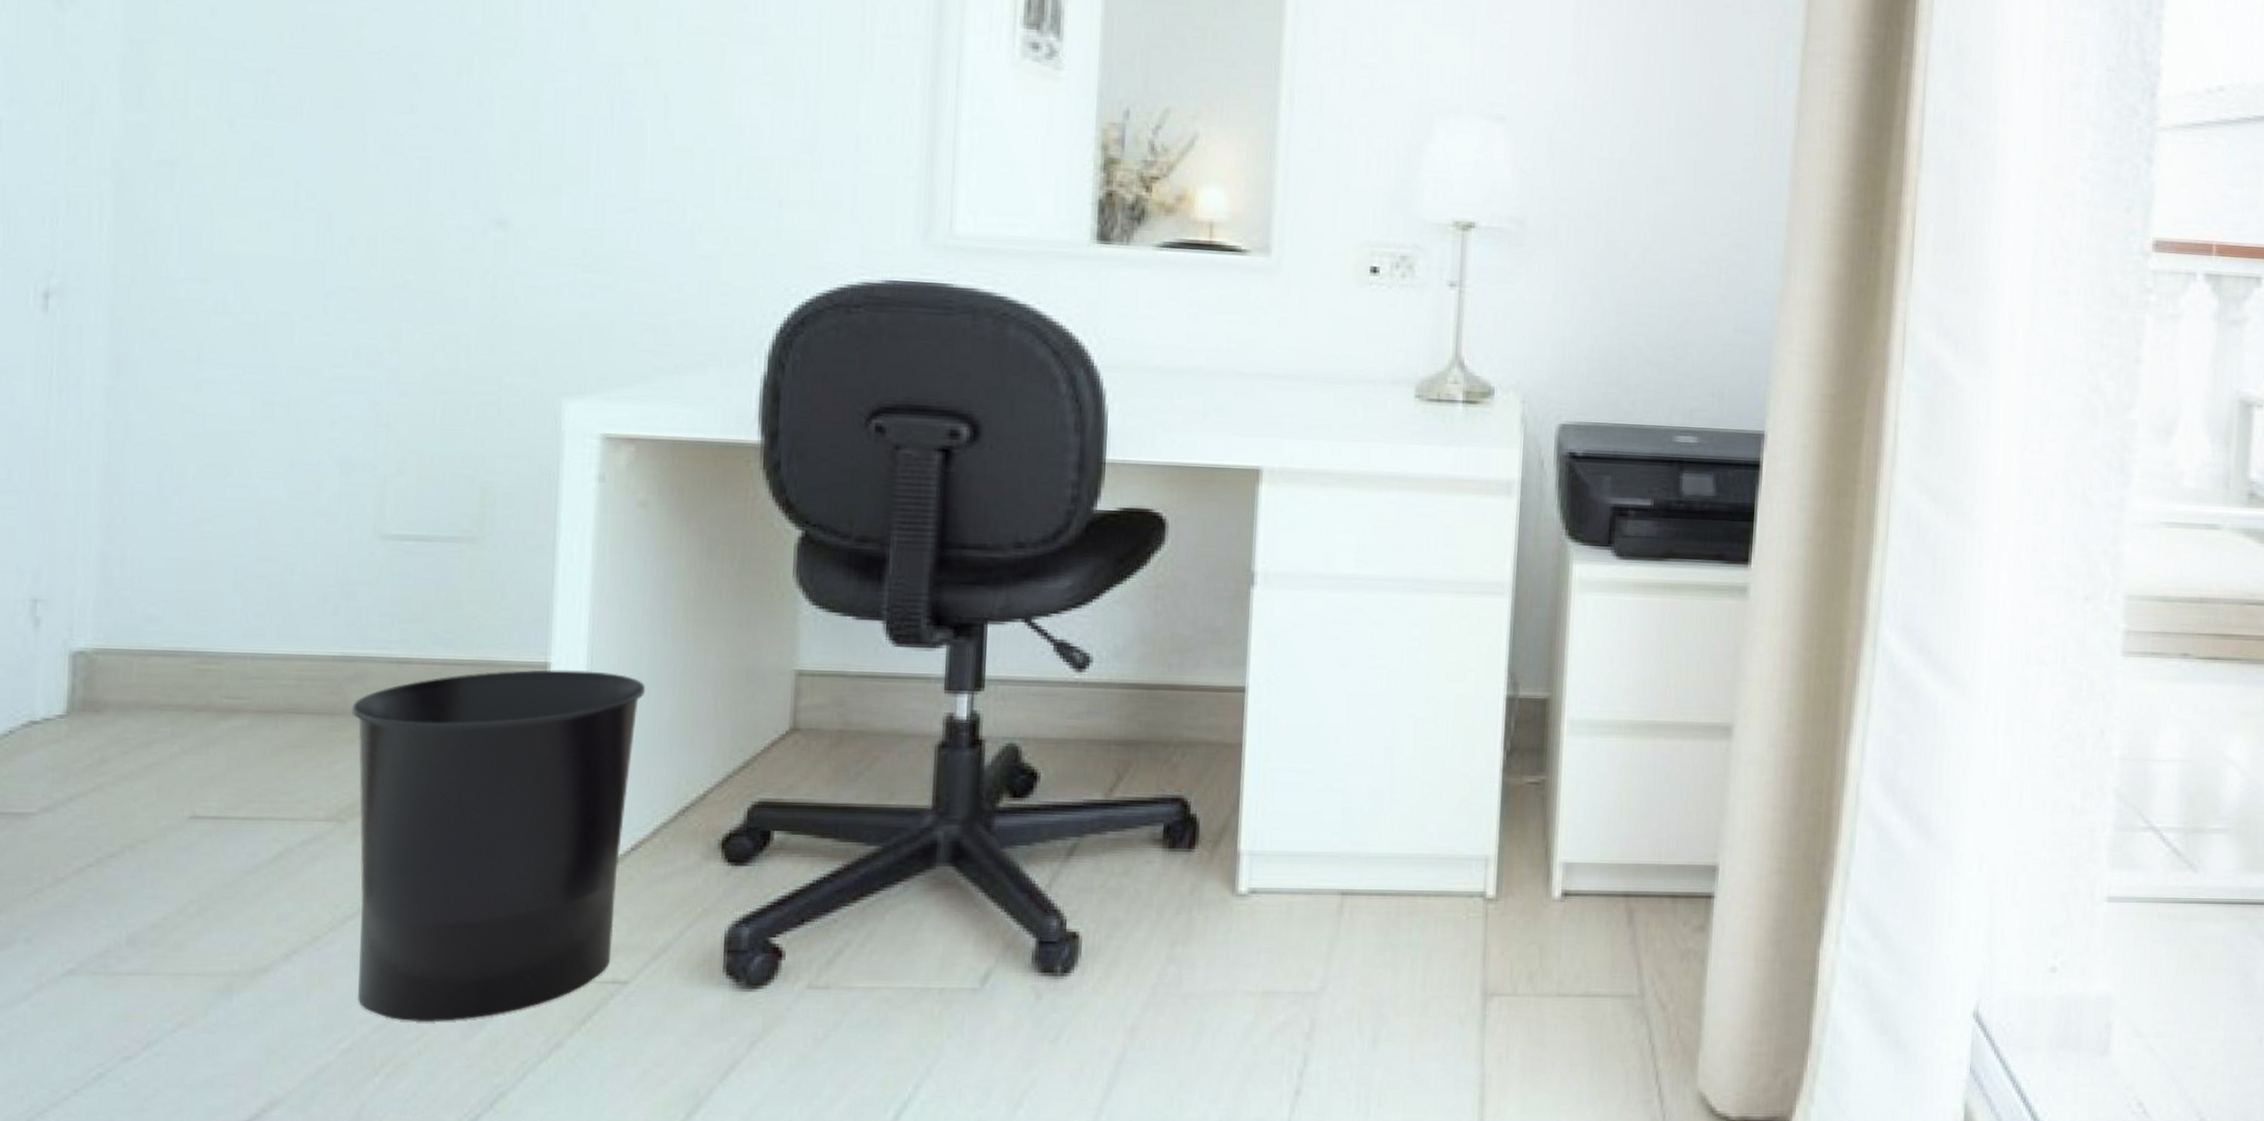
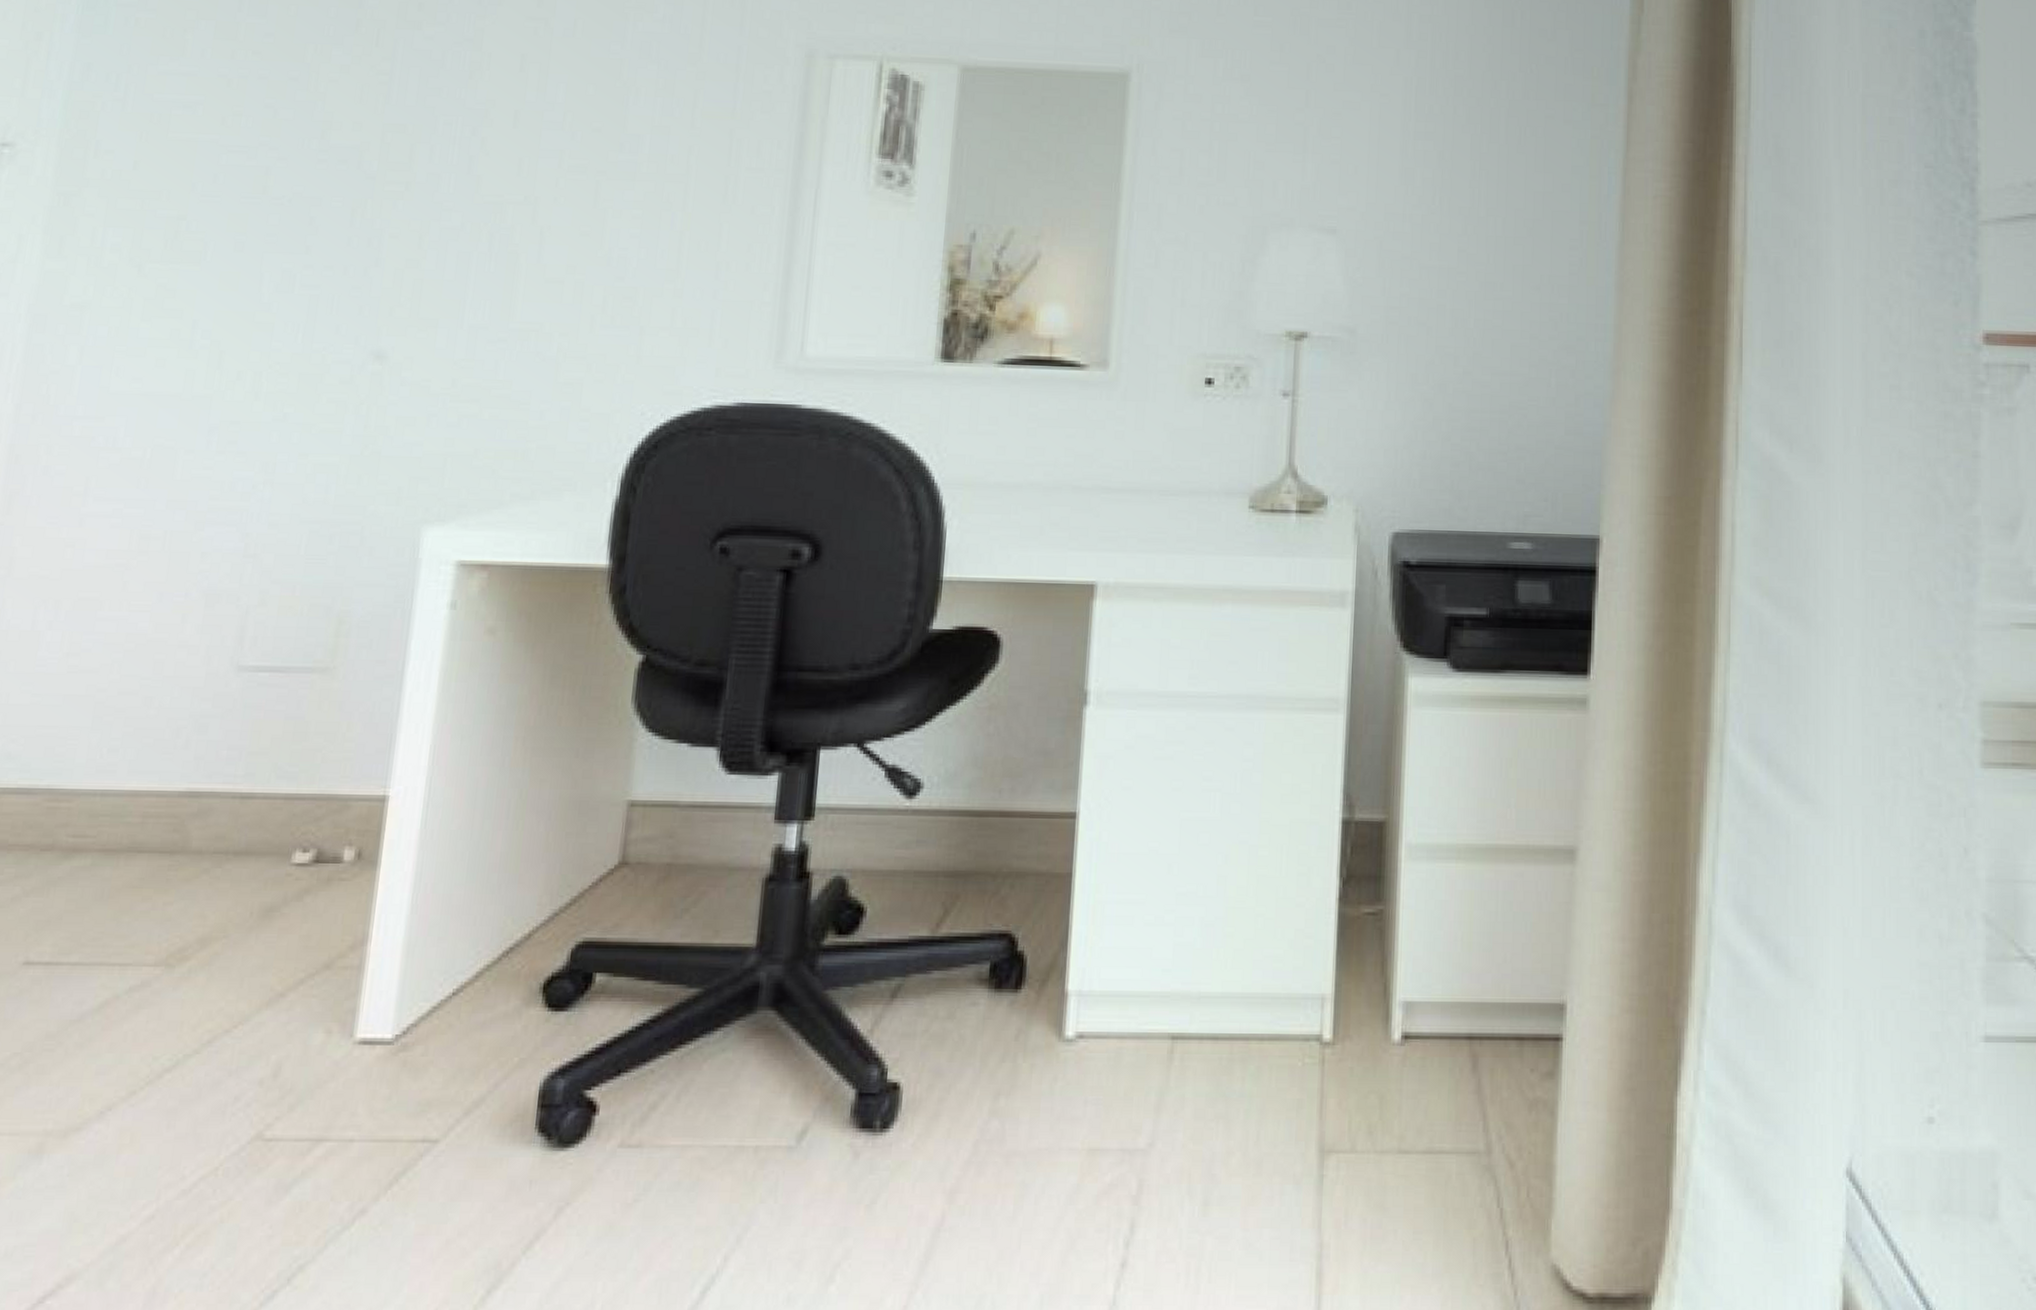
waste bin: present [352,669,646,1023] -> none [166,803,480,1187]

